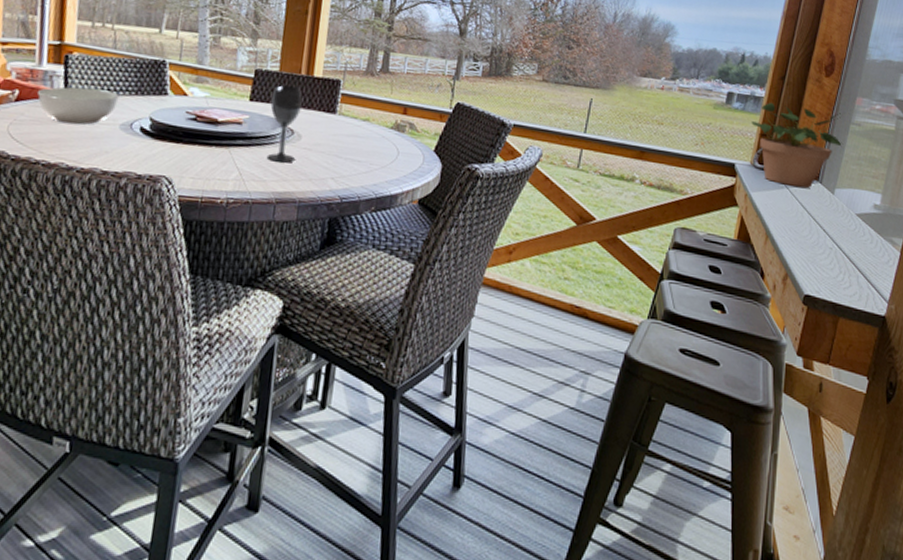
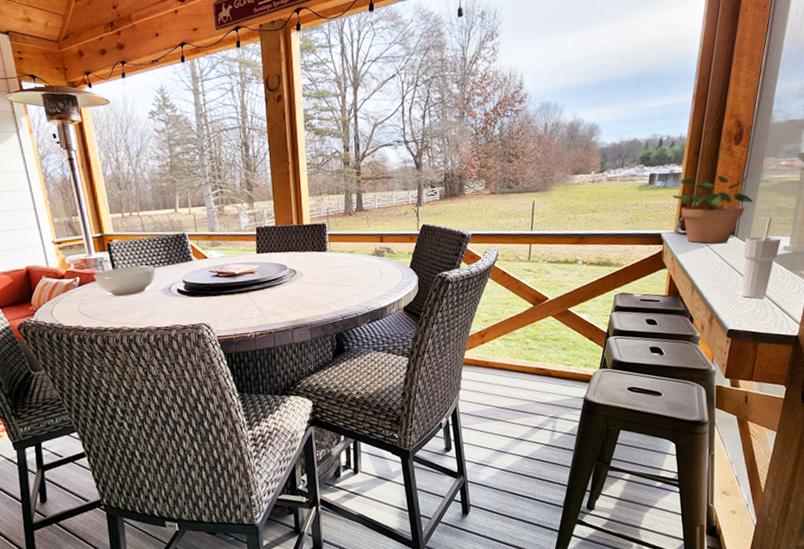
wine glass: present [266,84,302,163] -> none [273,236,301,298]
cup: none [822,167,872,263] -> present [741,218,782,299]

